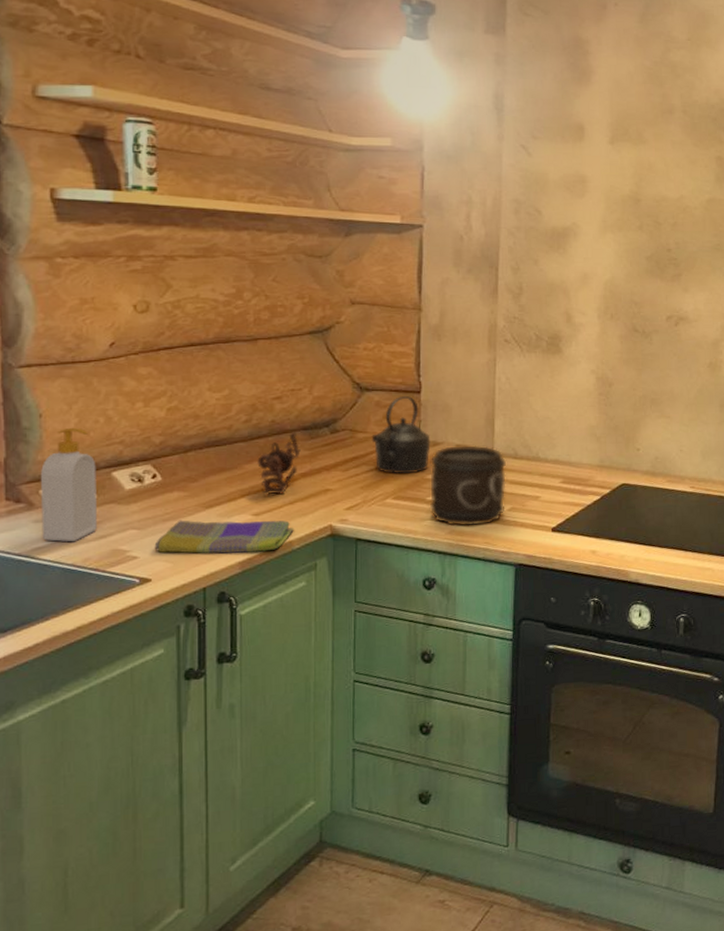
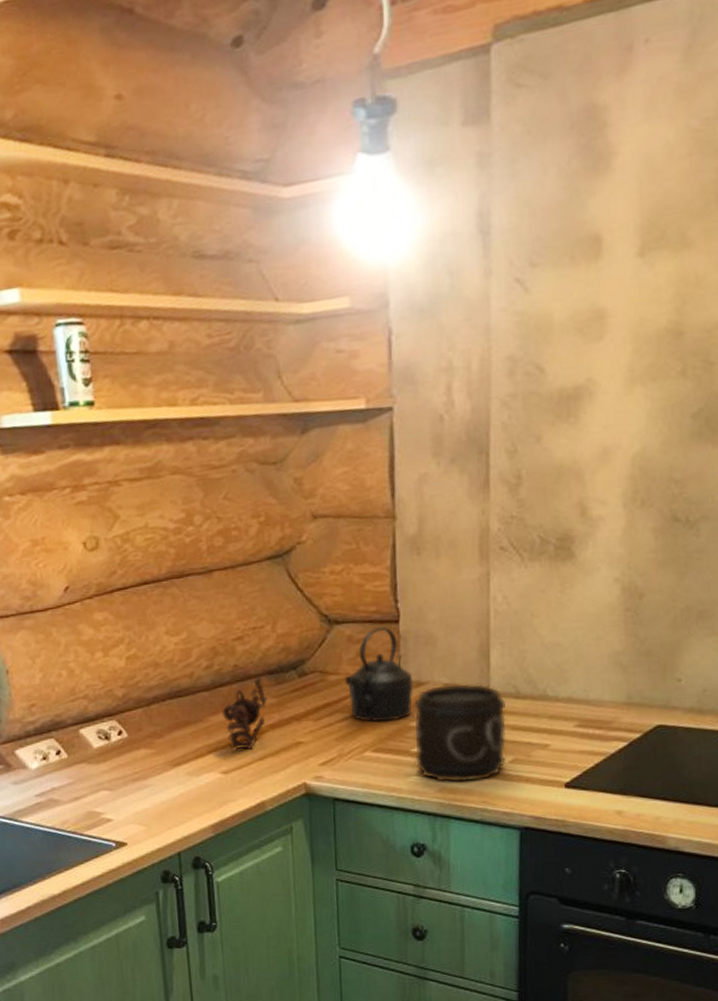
soap bottle: present [41,427,97,542] -> none [14,682,71,804]
dish towel: present [154,520,294,554] -> none [126,778,266,816]

